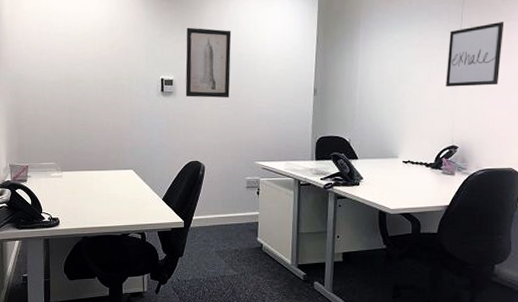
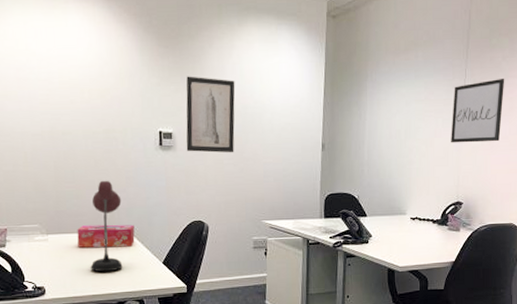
tissue box: none [87,163,138,184] -> present [77,224,135,248]
desk lamp: none [98,123,127,207] -> present [90,180,123,272]

